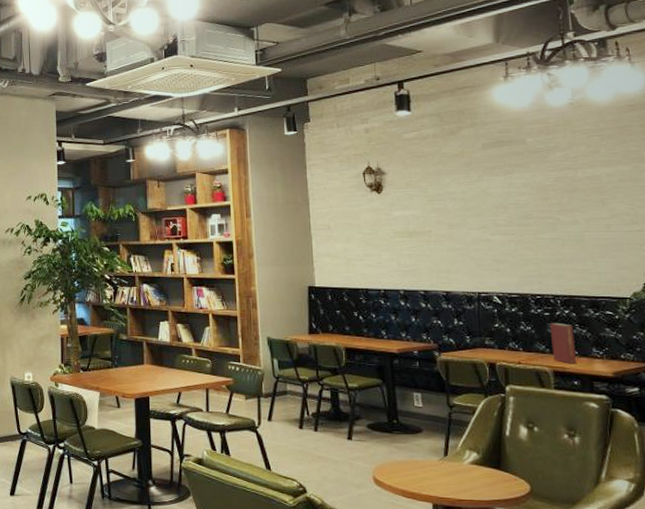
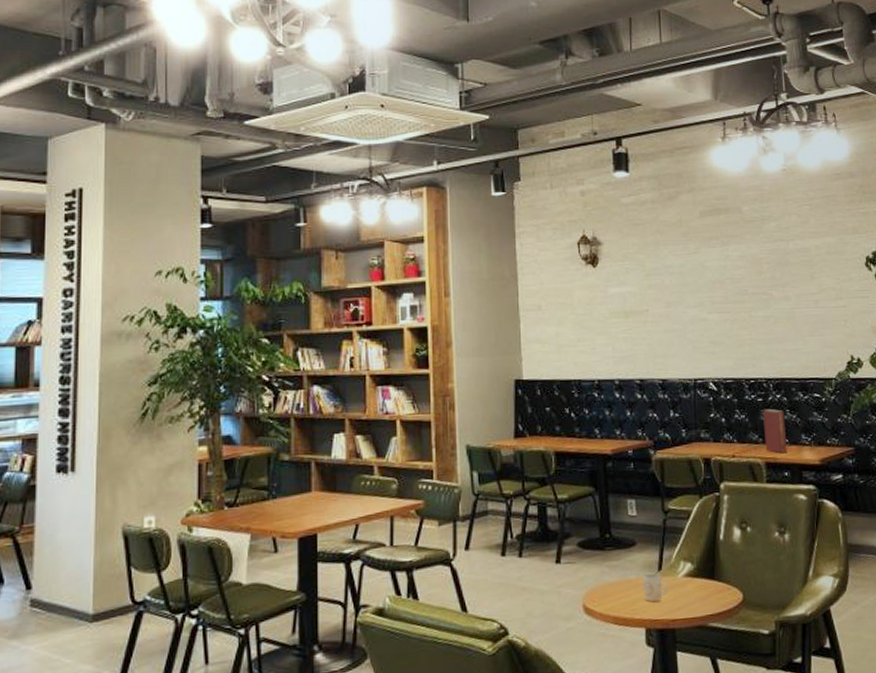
mug: none [429,457,454,483] -> present [642,572,668,603]

